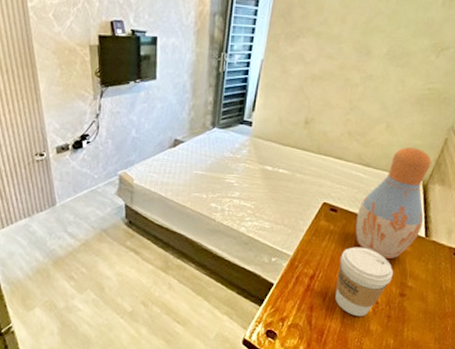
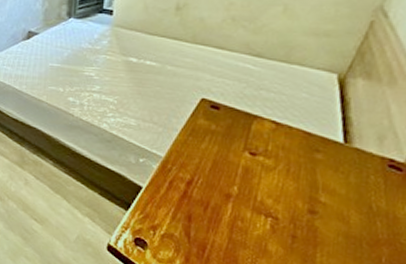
coffee cup: present [335,247,393,317] -> none [220,150,298,234]
vase: present [355,147,432,260] -> none [244,33,350,168]

